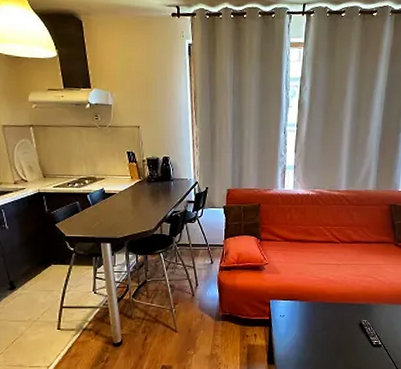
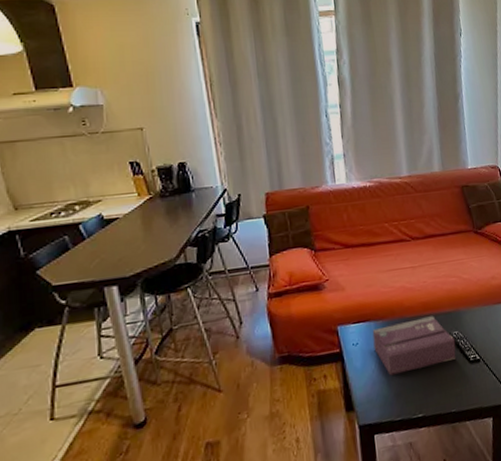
tissue box: none [296,305,363,344] -> present [372,316,456,376]

